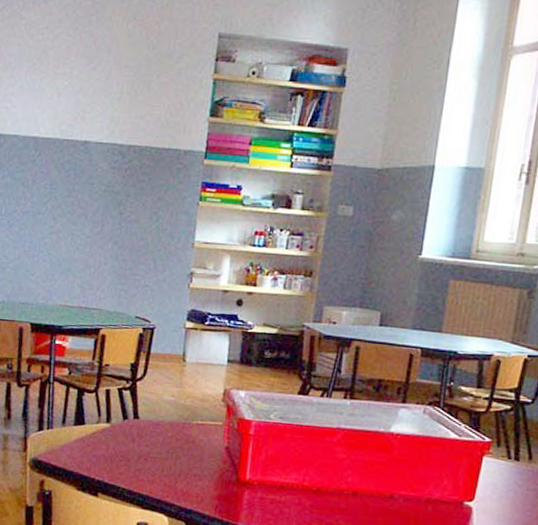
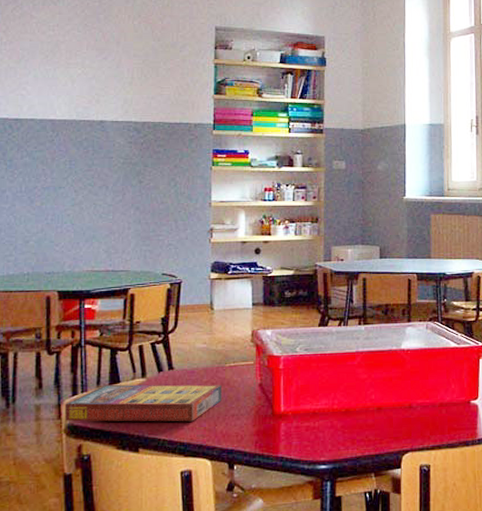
game compilation box: none [30,424,186,475] -> present [65,384,222,422]

